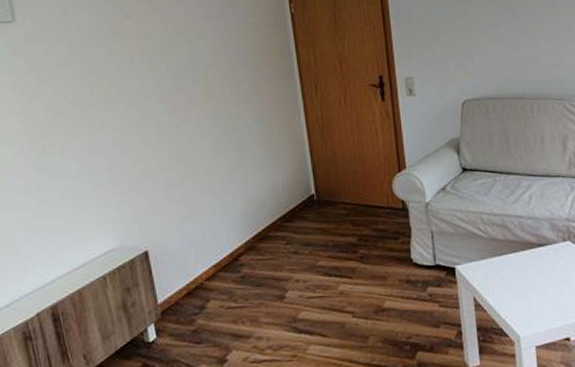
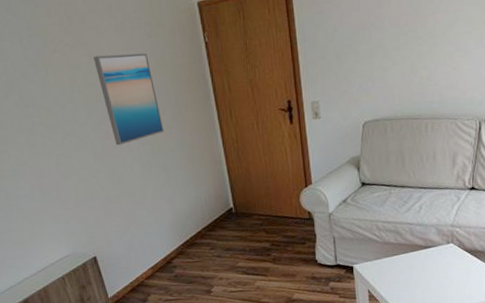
wall art: none [168,22,240,121] -> present [93,53,164,146]

